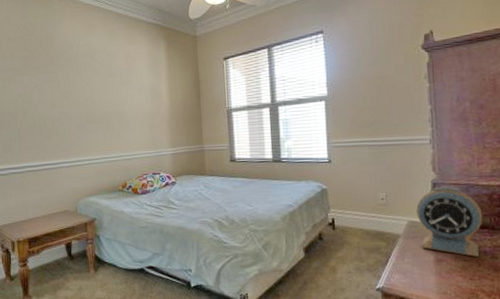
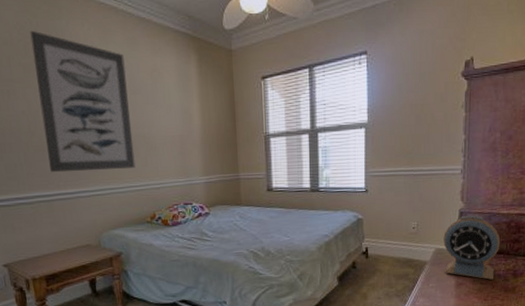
wall art: none [30,29,110,146] -> present [30,30,136,173]

